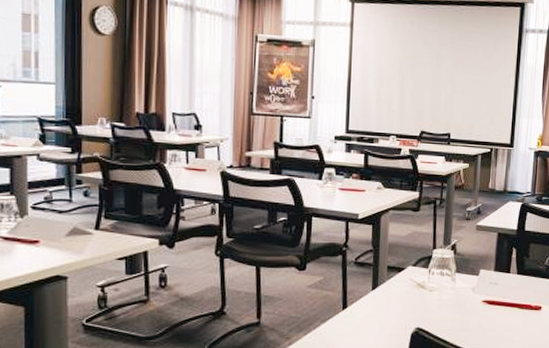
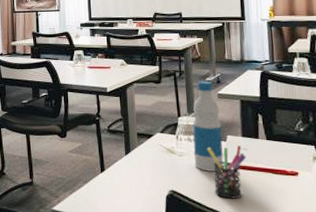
bottle: none [444,210,476,307] -> present [193,80,223,171]
pen holder: none [459,279,496,335] -> present [207,145,246,199]

